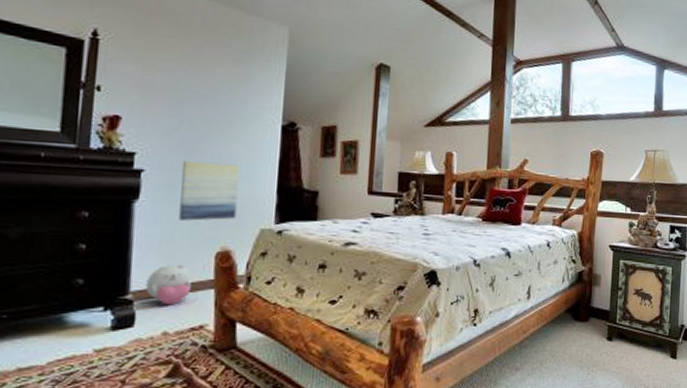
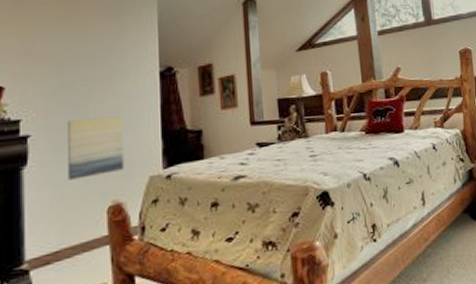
plush toy: present [145,264,192,306] -> none [40,224,85,270]

